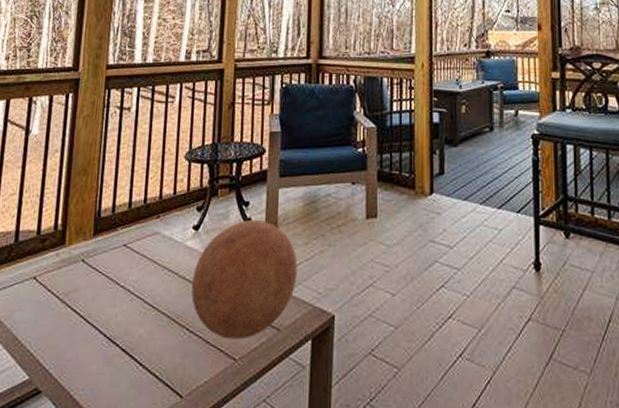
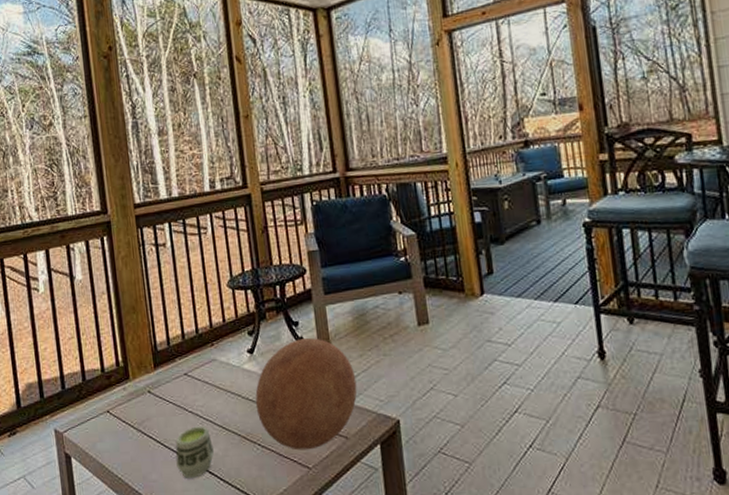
cup: none [96,303,139,360] -> present [175,425,214,478]

